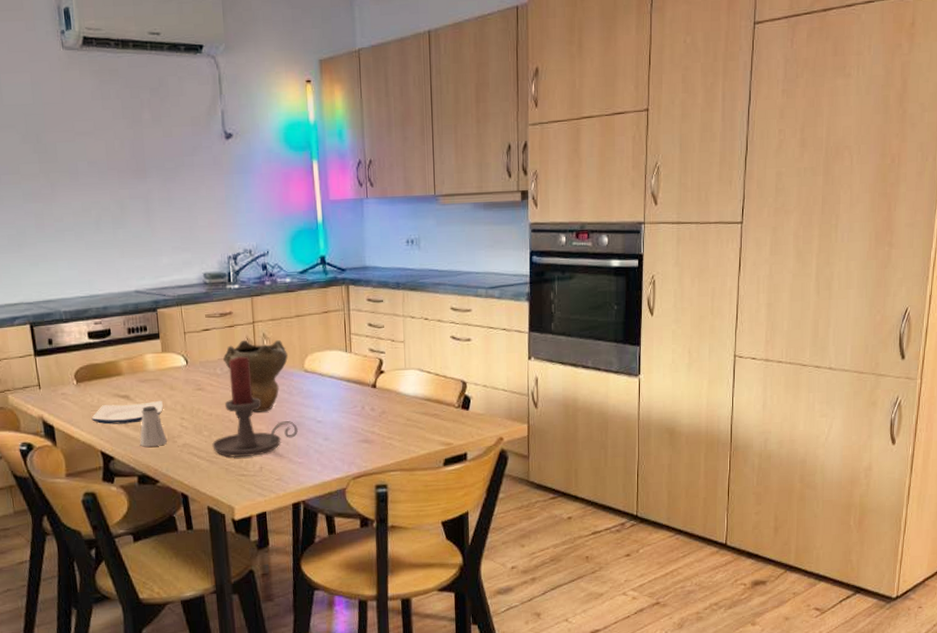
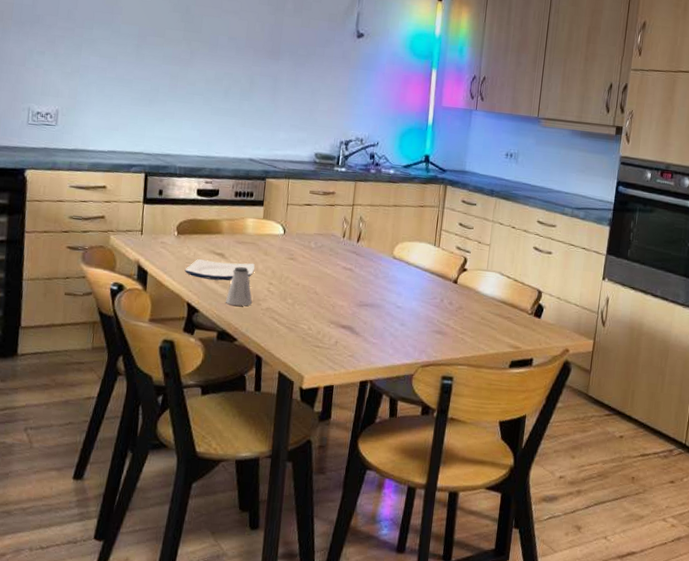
candle holder: present [212,356,298,457] -> none [294,234,378,331]
decorative bowl: present [223,340,288,413] -> none [319,219,380,290]

